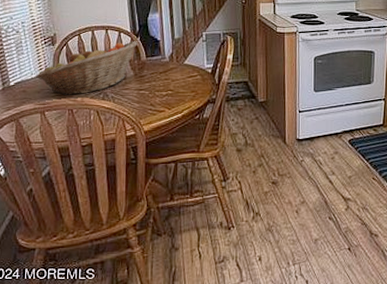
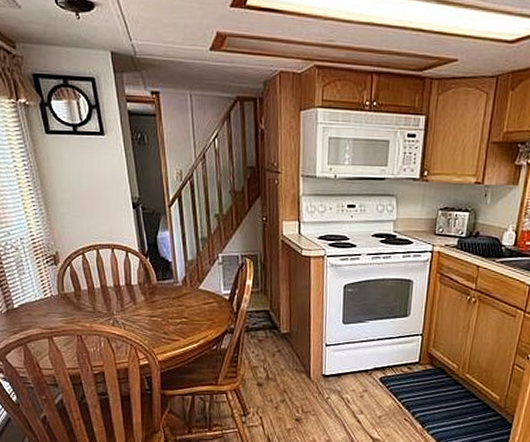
fruit basket: present [35,41,137,96] -> none [39,262,147,321]

